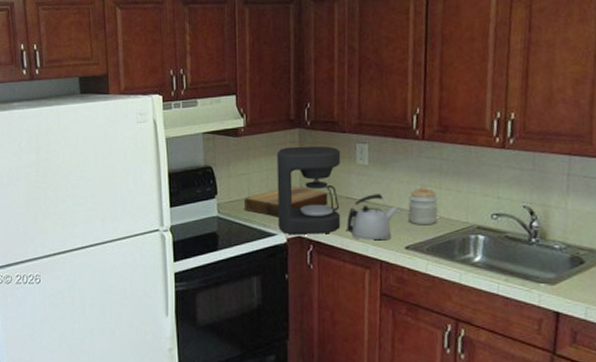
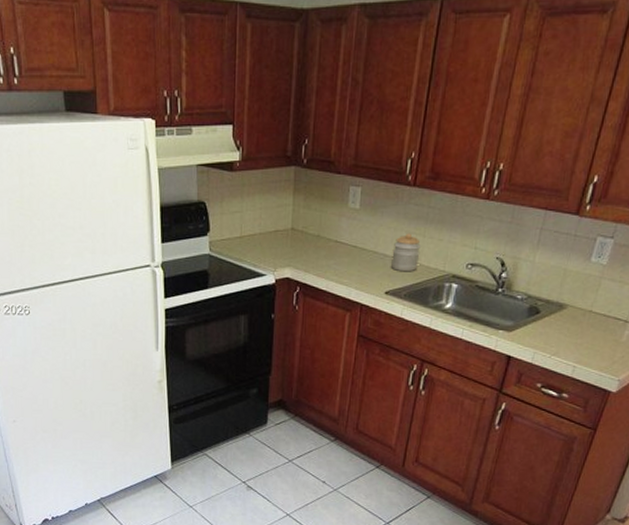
cutting board: present [243,187,328,217] -> none [235,228,318,258]
coffee maker: present [276,145,341,235] -> none [268,185,334,277]
kettle: present [347,194,398,241] -> none [333,239,382,285]

